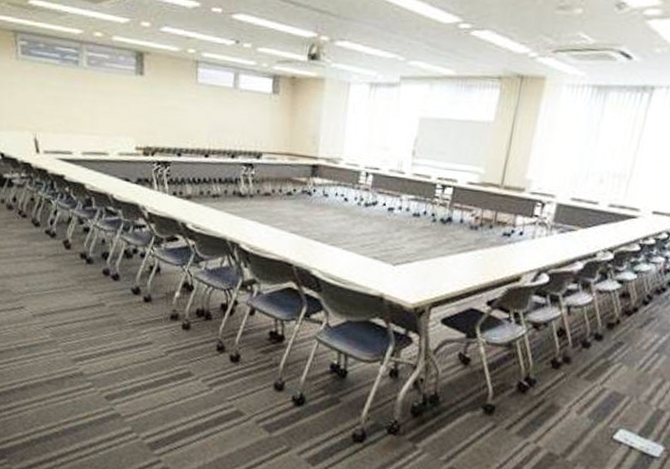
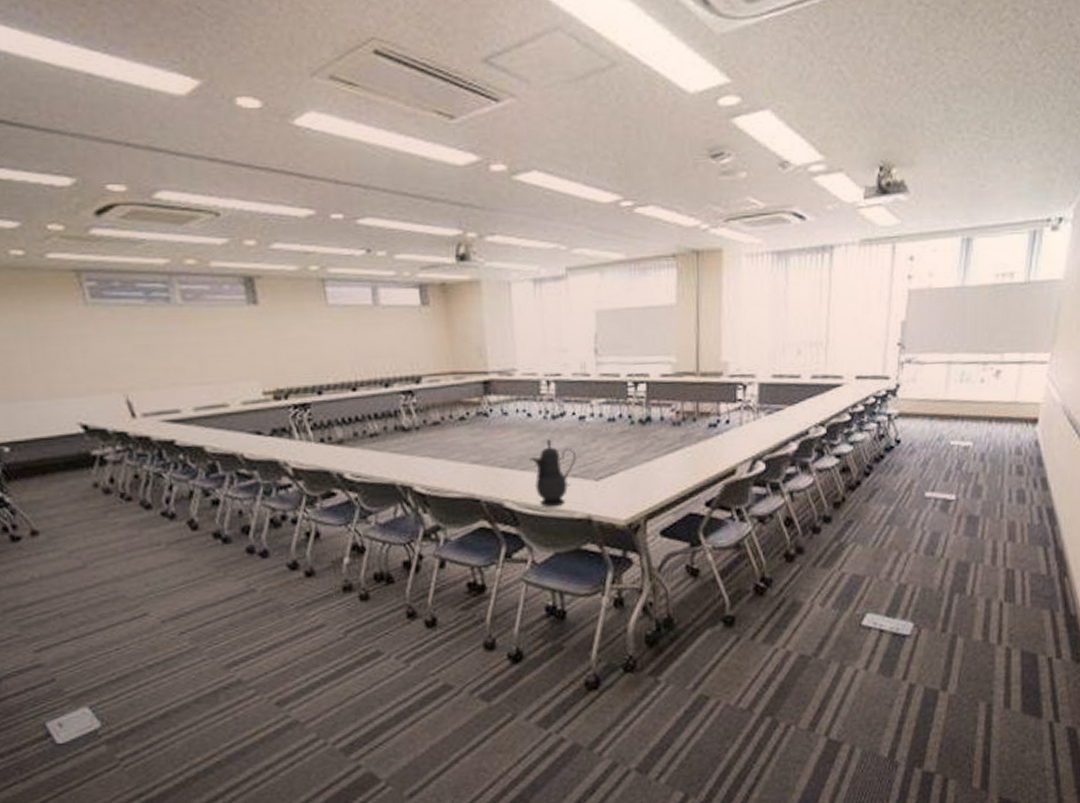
coffeepot: none [339,223,381,282] -> present [530,439,578,507]

